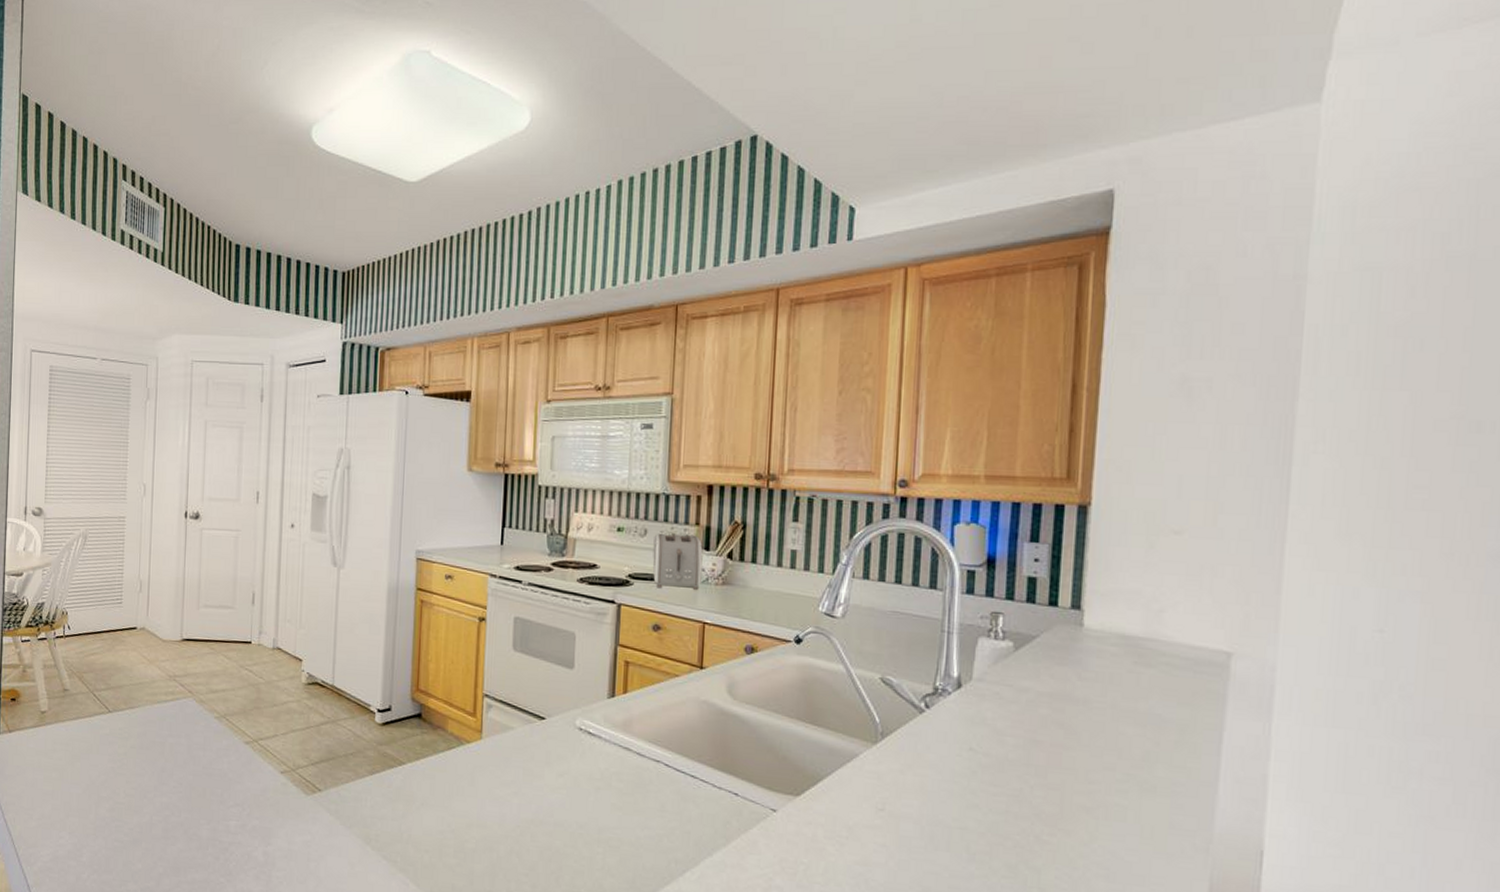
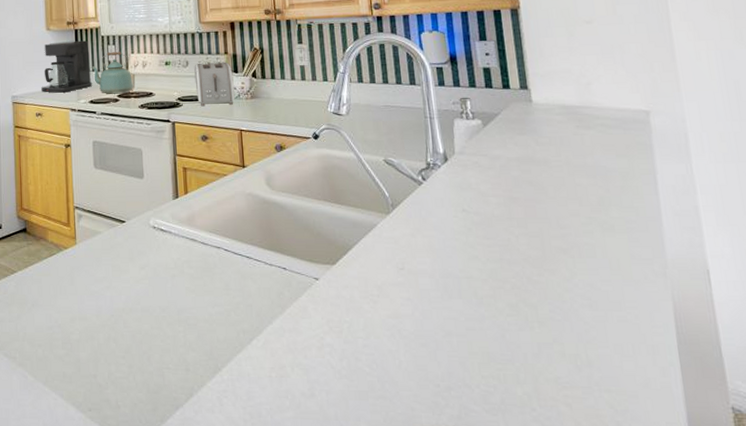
coffee maker: none [454,487,521,553] -> present [41,40,92,93]
kettle: none [522,506,574,562] -> present [92,51,134,94]

